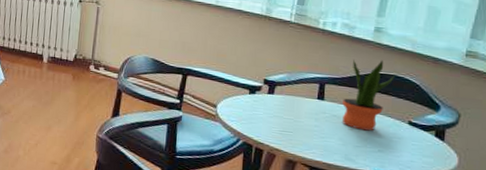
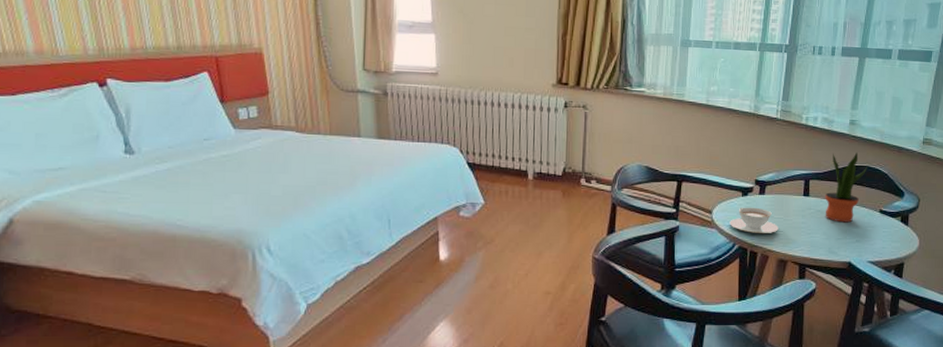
teacup: none [234,104,288,133] -> present [729,207,779,234]

